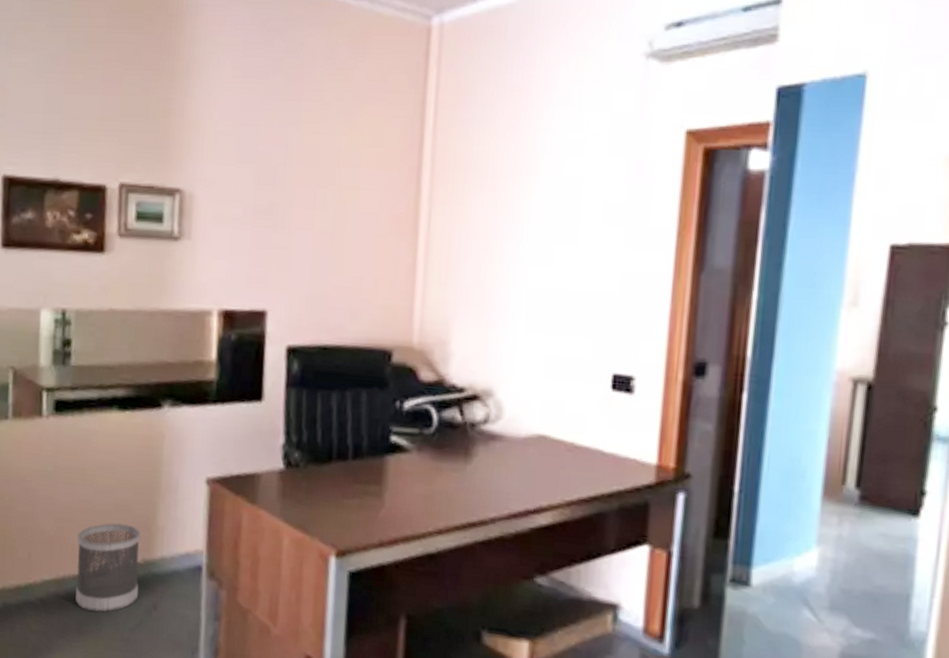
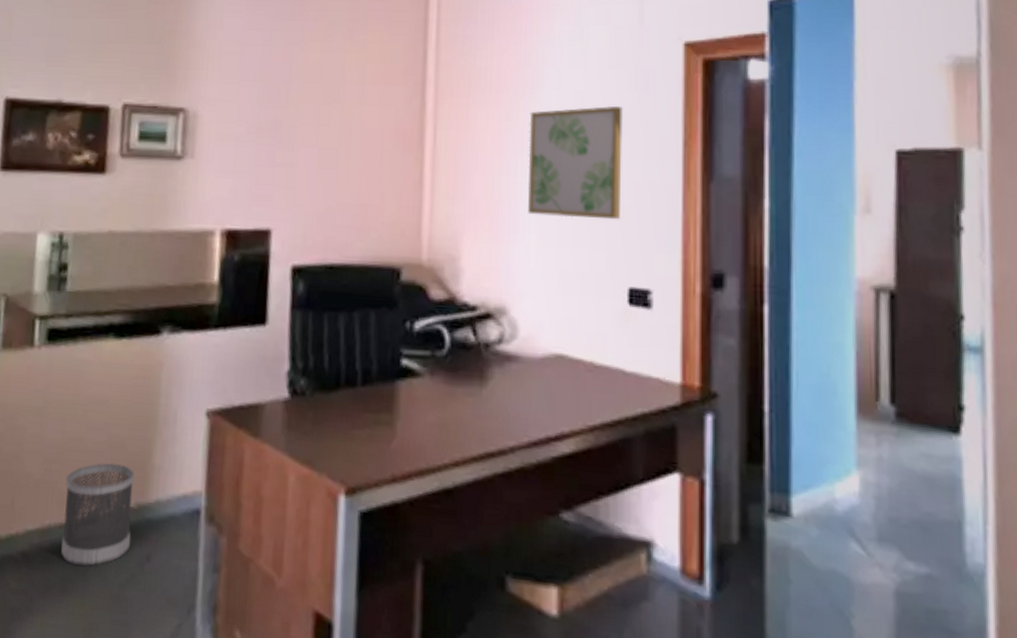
wall art: none [518,194,619,309] -> present [527,106,623,220]

